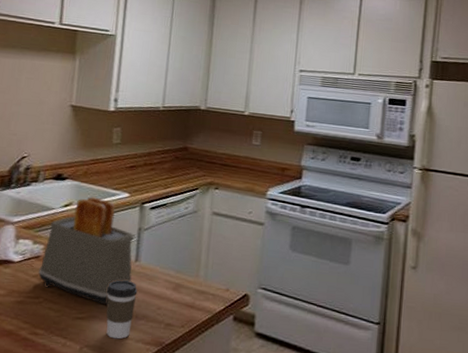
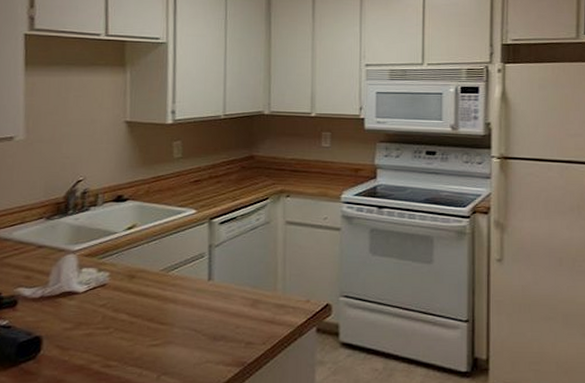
toaster: present [38,197,133,305] -> none [106,216,207,329]
coffee cup: present [106,280,138,339] -> none [181,301,213,363]

